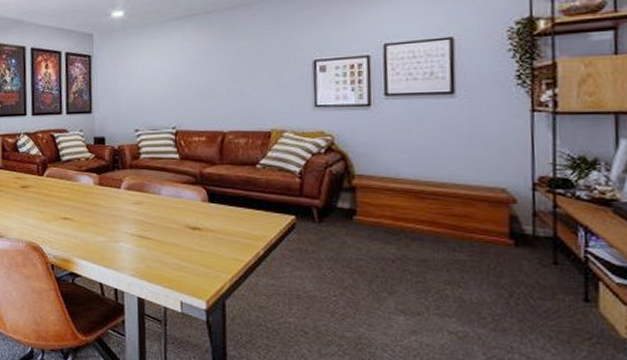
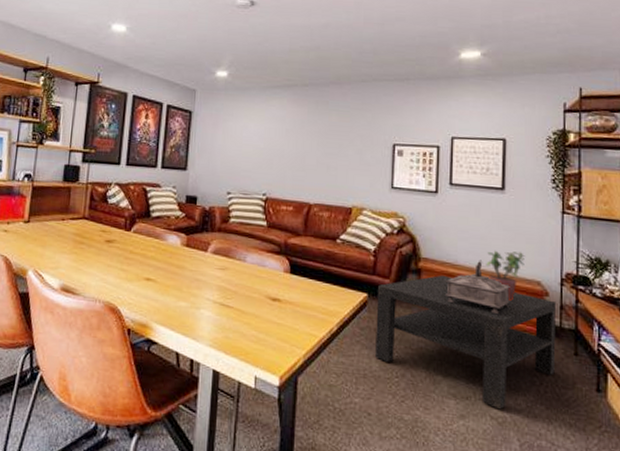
coffee table: none [305,190,529,324] -> present [375,275,557,410]
decorative box: none [385,171,468,227] -> present [444,260,512,315]
potted plant: none [434,159,485,211] -> present [486,250,526,301]

